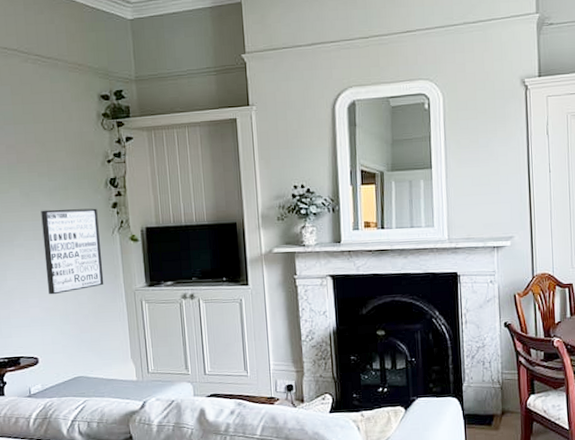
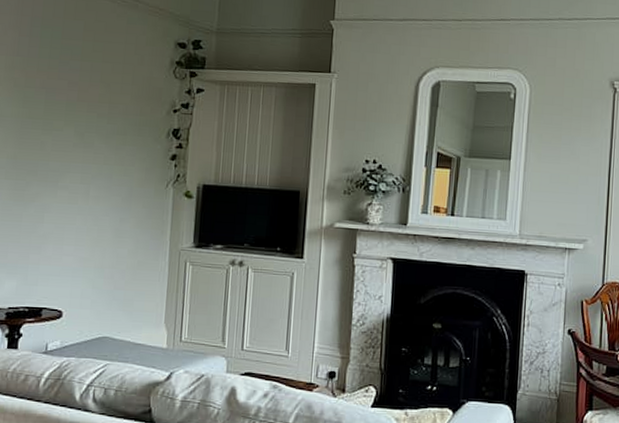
wall art: present [41,208,104,295] -> none [86,153,154,245]

